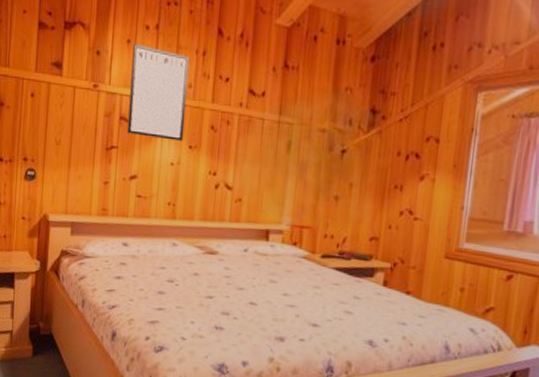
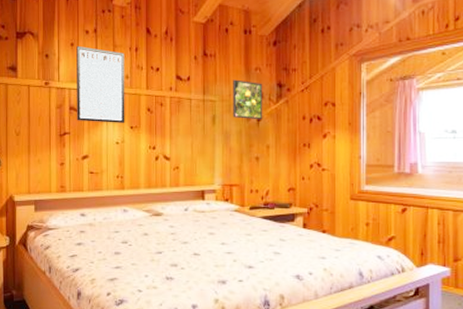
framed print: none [312,100,353,152] -> present [233,79,263,120]

